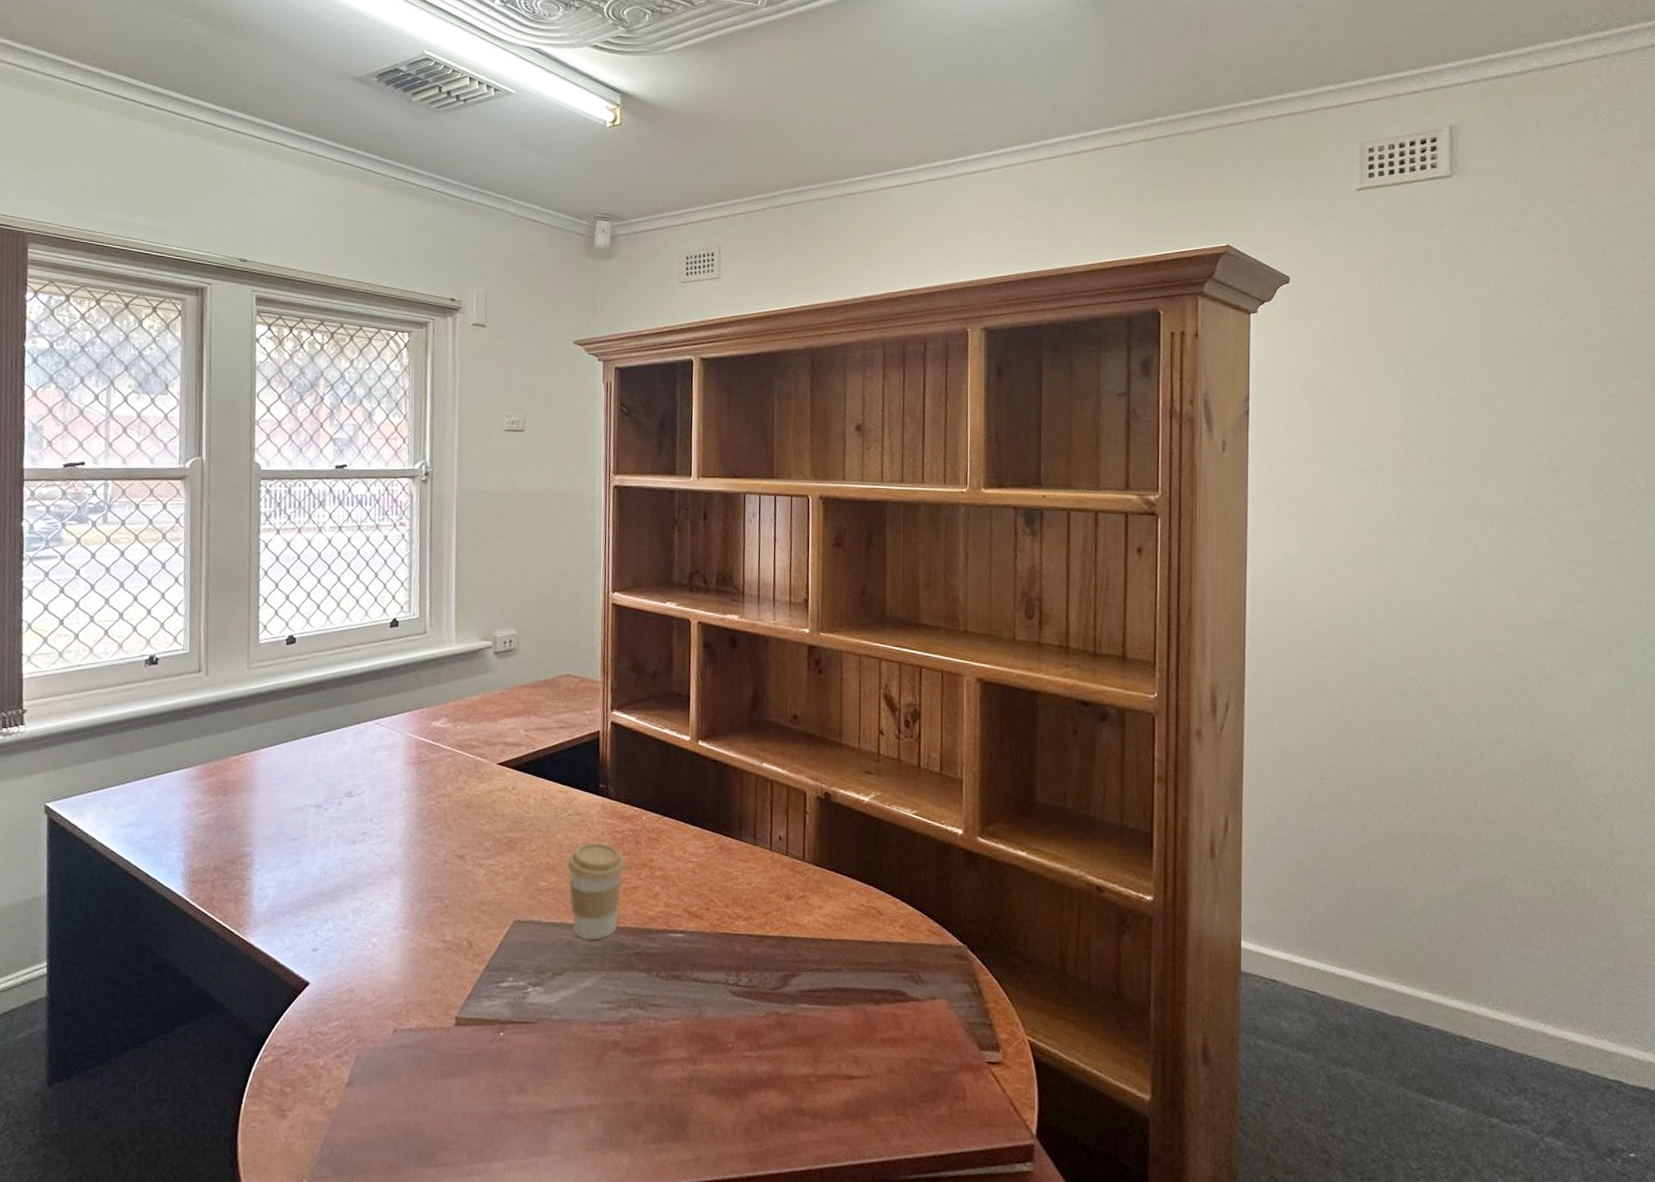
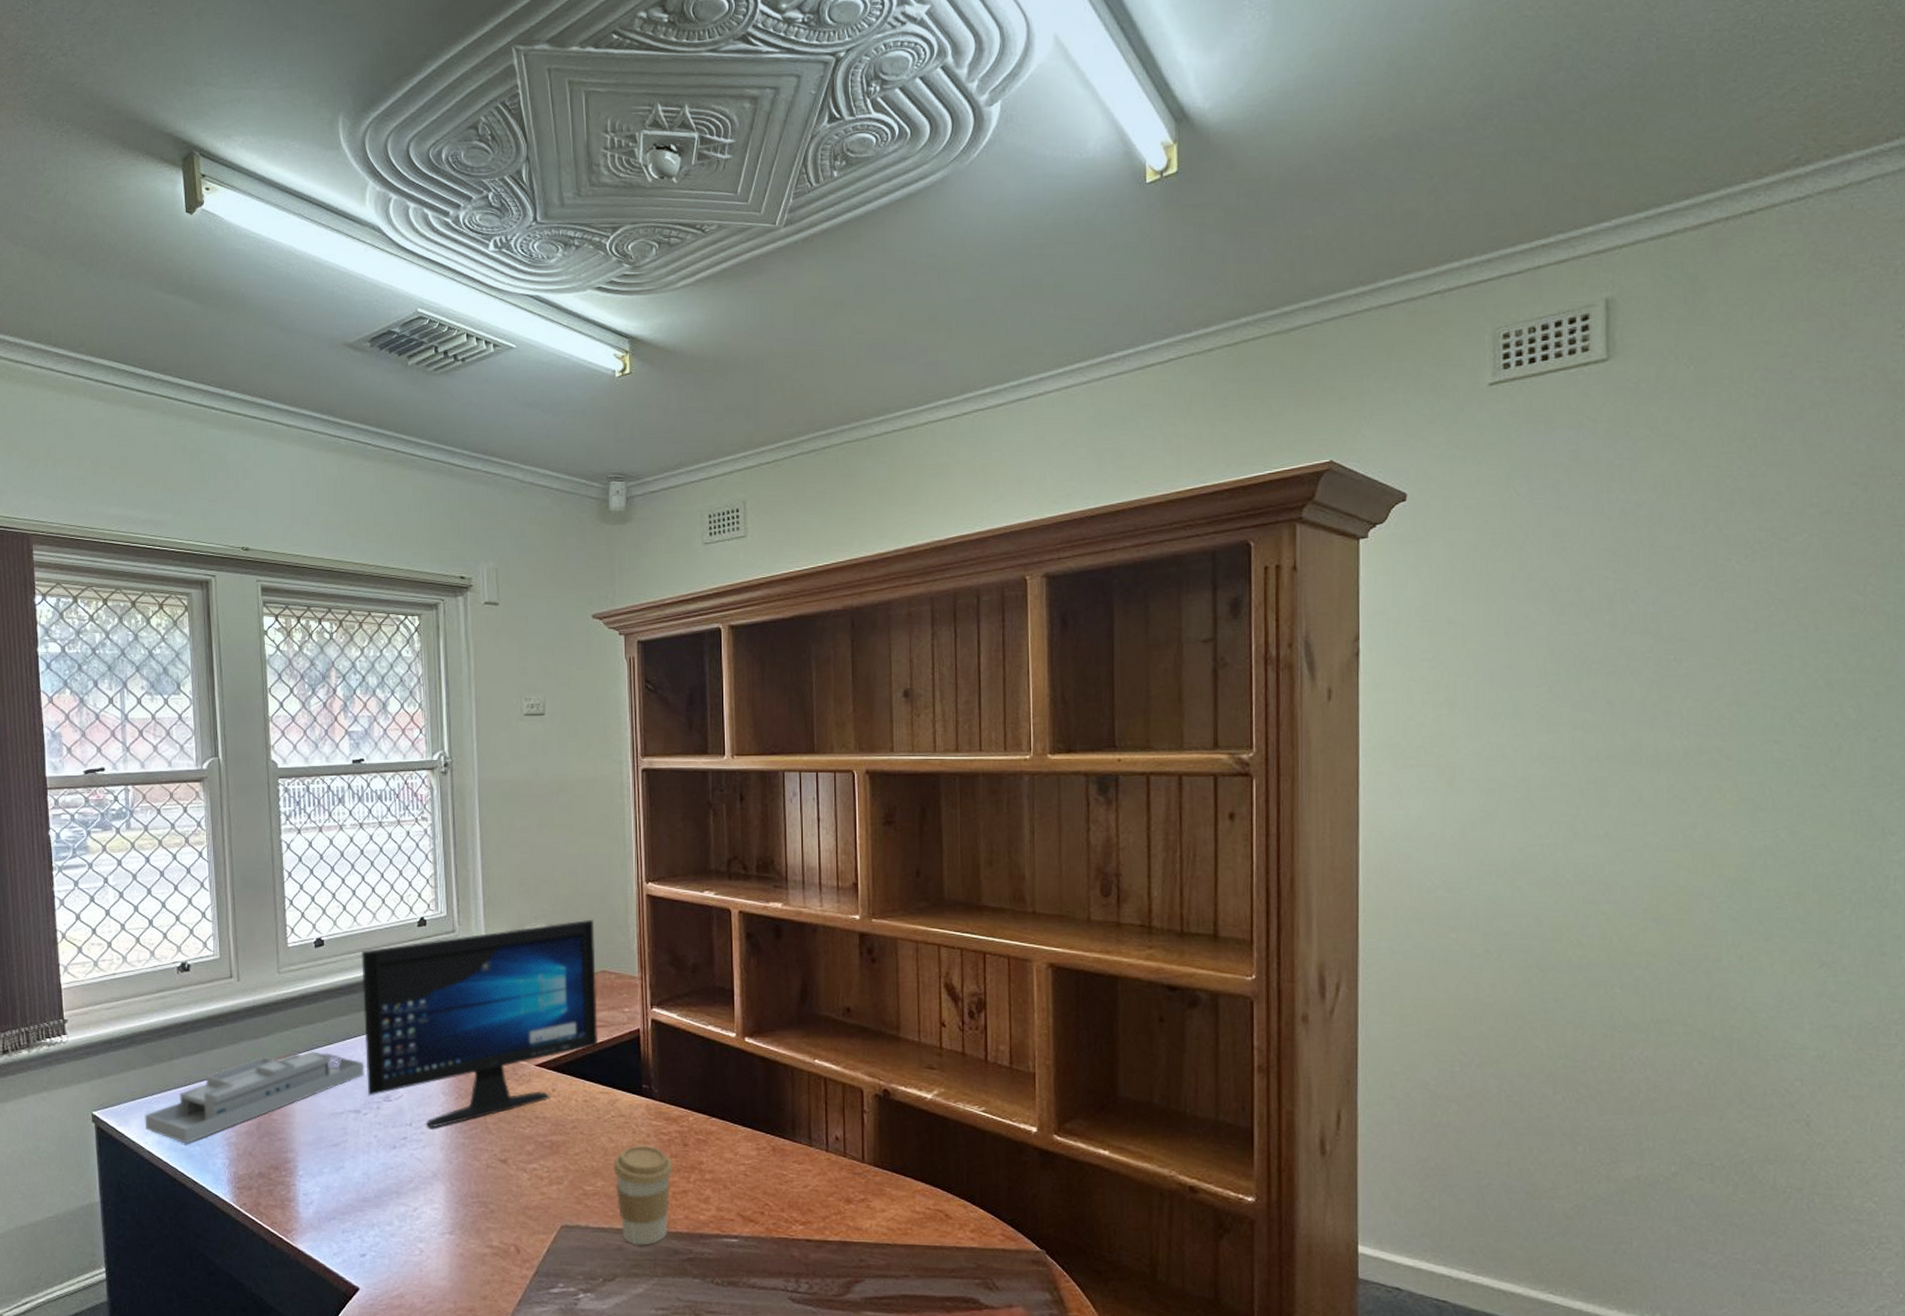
desk organizer: none [99,746,329,837] -> present [145,1051,364,1144]
computer monitor: none [329,625,561,824] -> present [360,919,599,1128]

